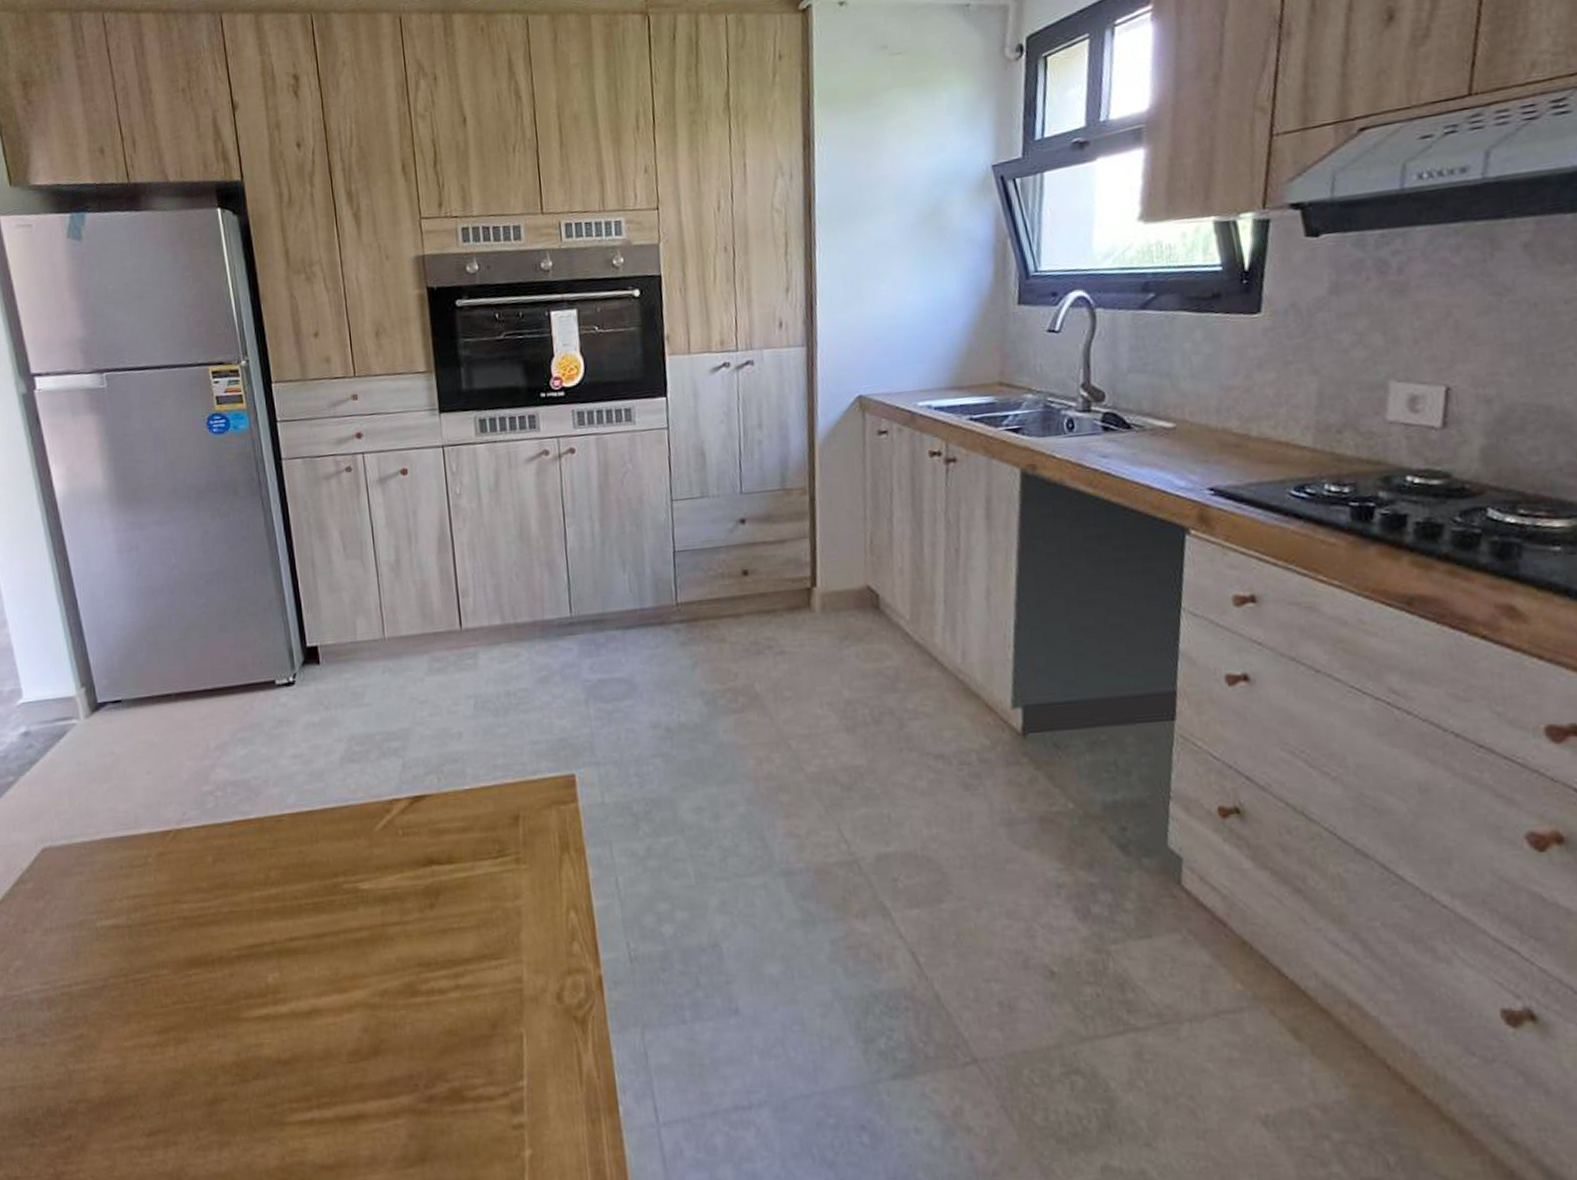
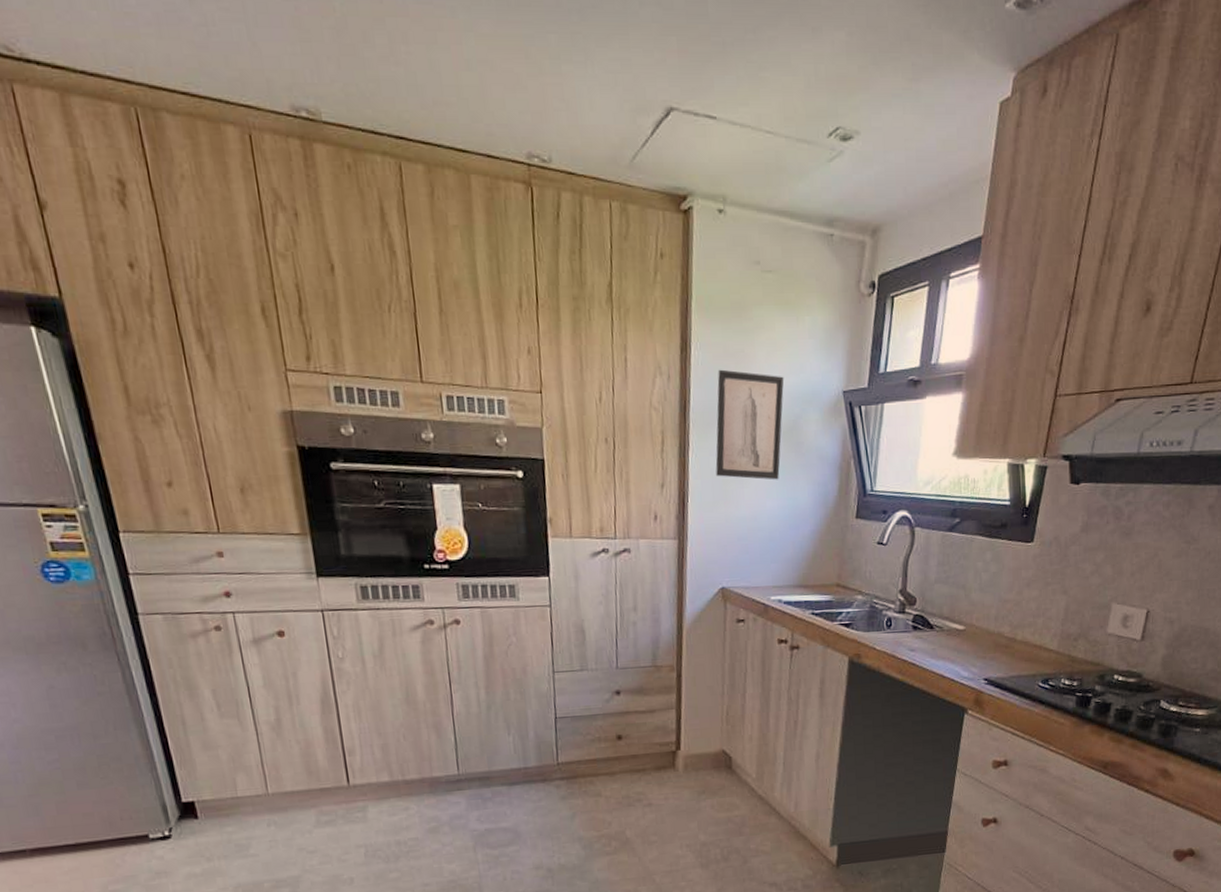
wall art: none [845,158,922,274] -> present [715,369,784,480]

